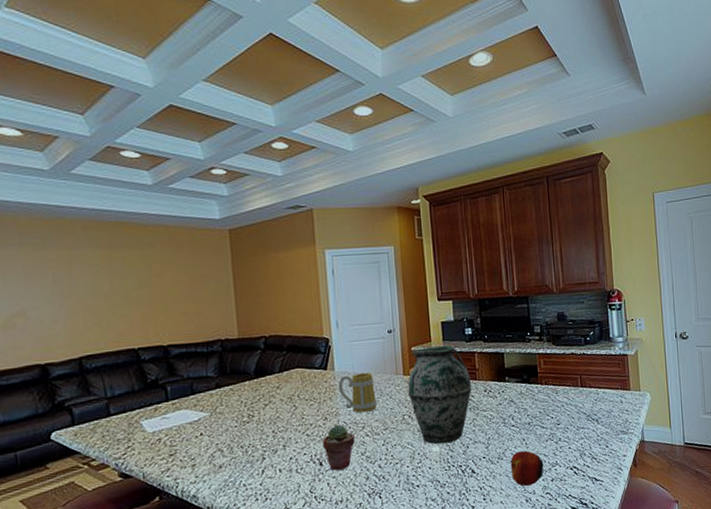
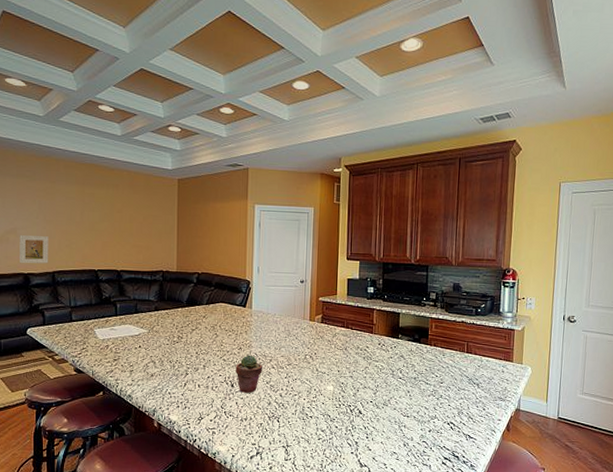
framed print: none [30,315,73,353] -> present [19,235,49,264]
mug: present [338,372,378,413] -> none [253,313,285,348]
vase: present [408,345,472,445] -> none [312,299,368,385]
apple: present [510,450,544,486] -> none [393,401,424,432]

